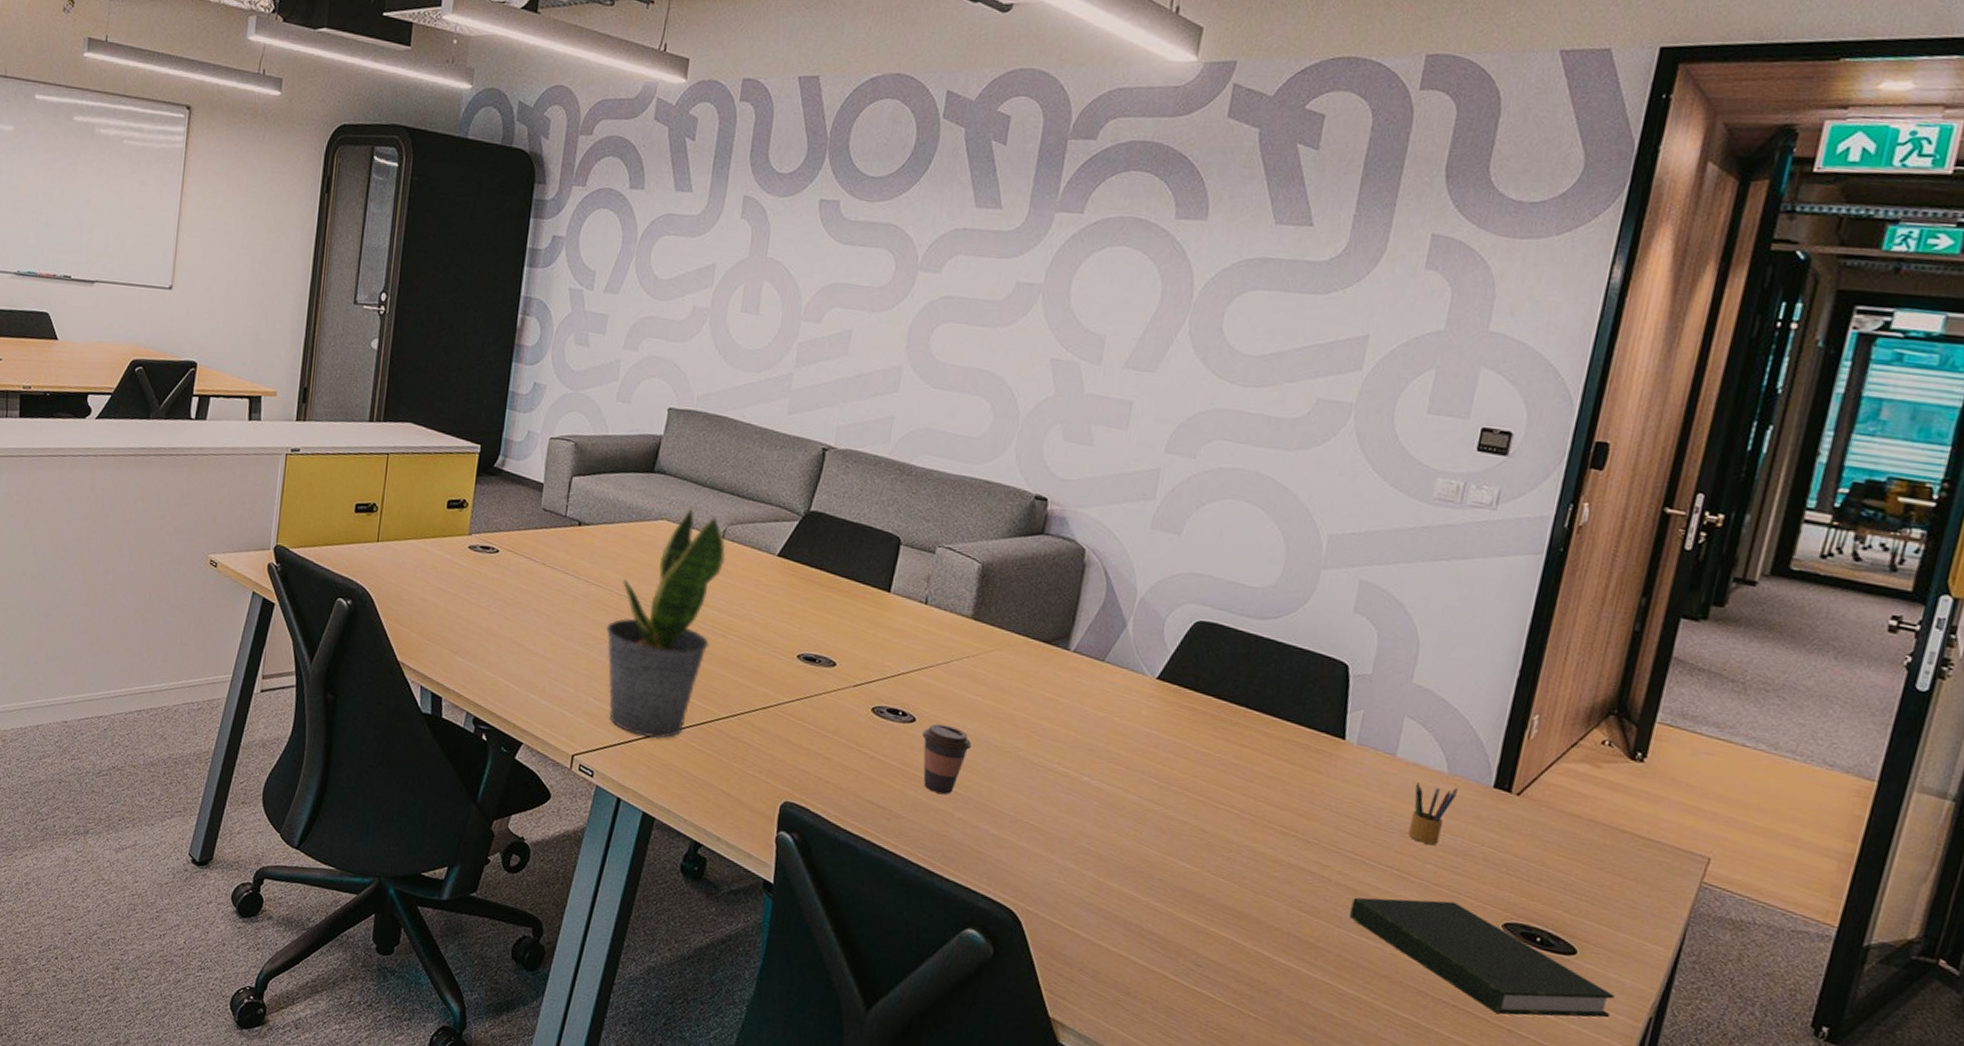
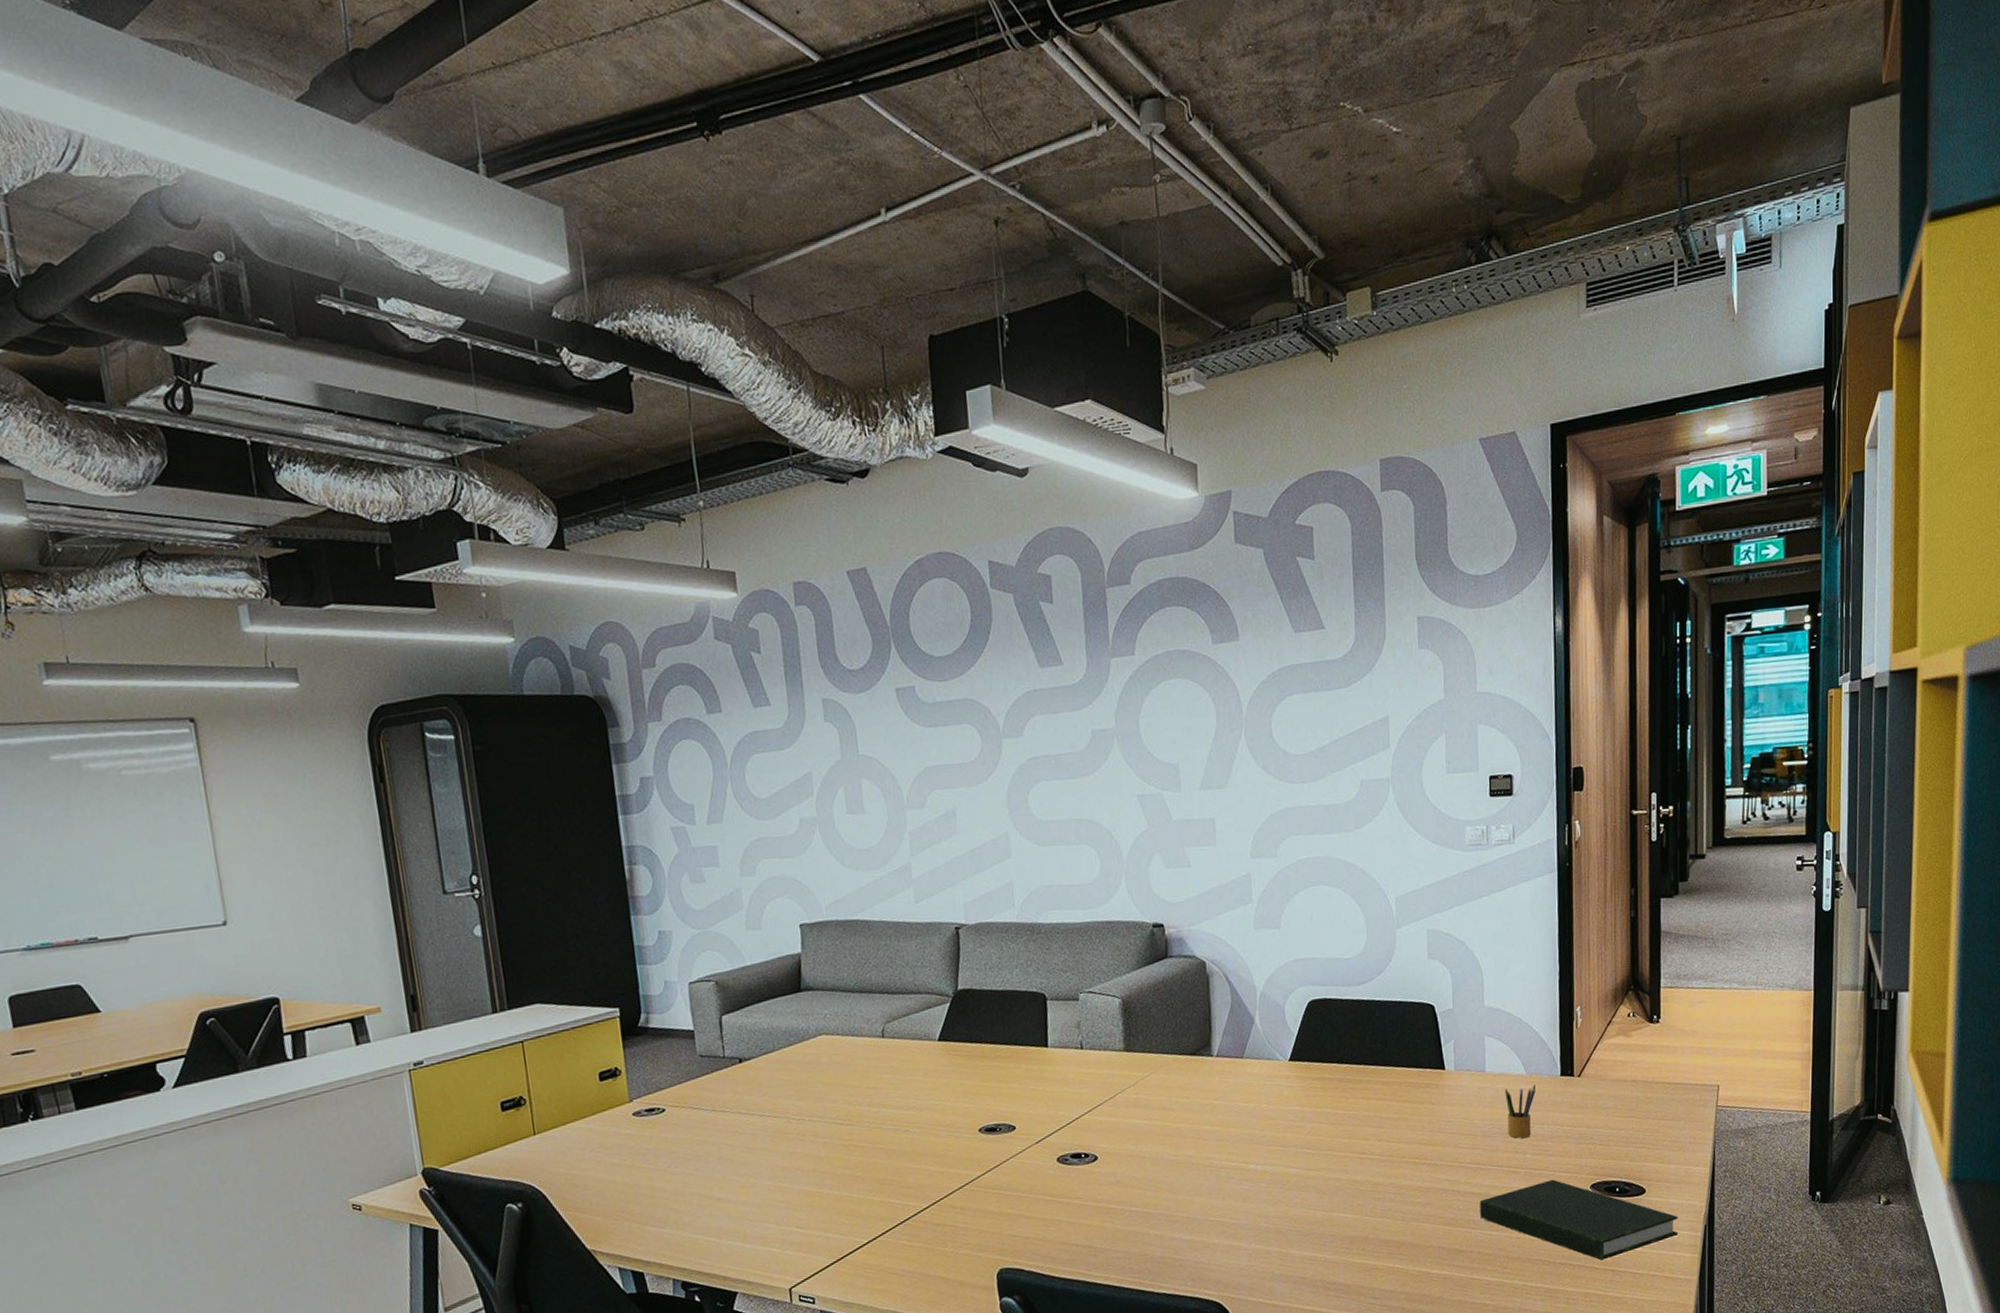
potted plant: present [606,508,726,739] -> none [791,1016,895,1250]
coffee cup: present [922,724,972,794] -> none [1106,1154,1151,1219]

